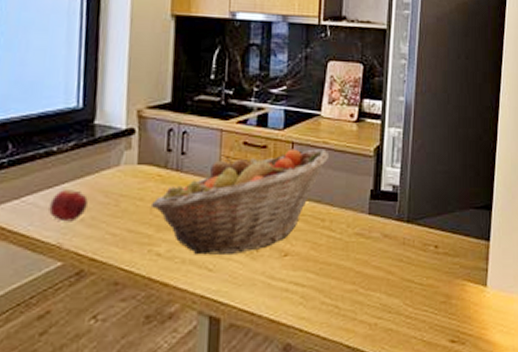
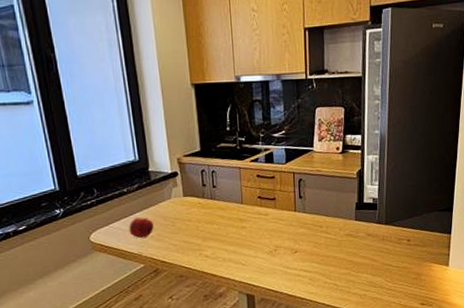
fruit basket: present [150,148,330,255] -> none [196,175,323,255]

